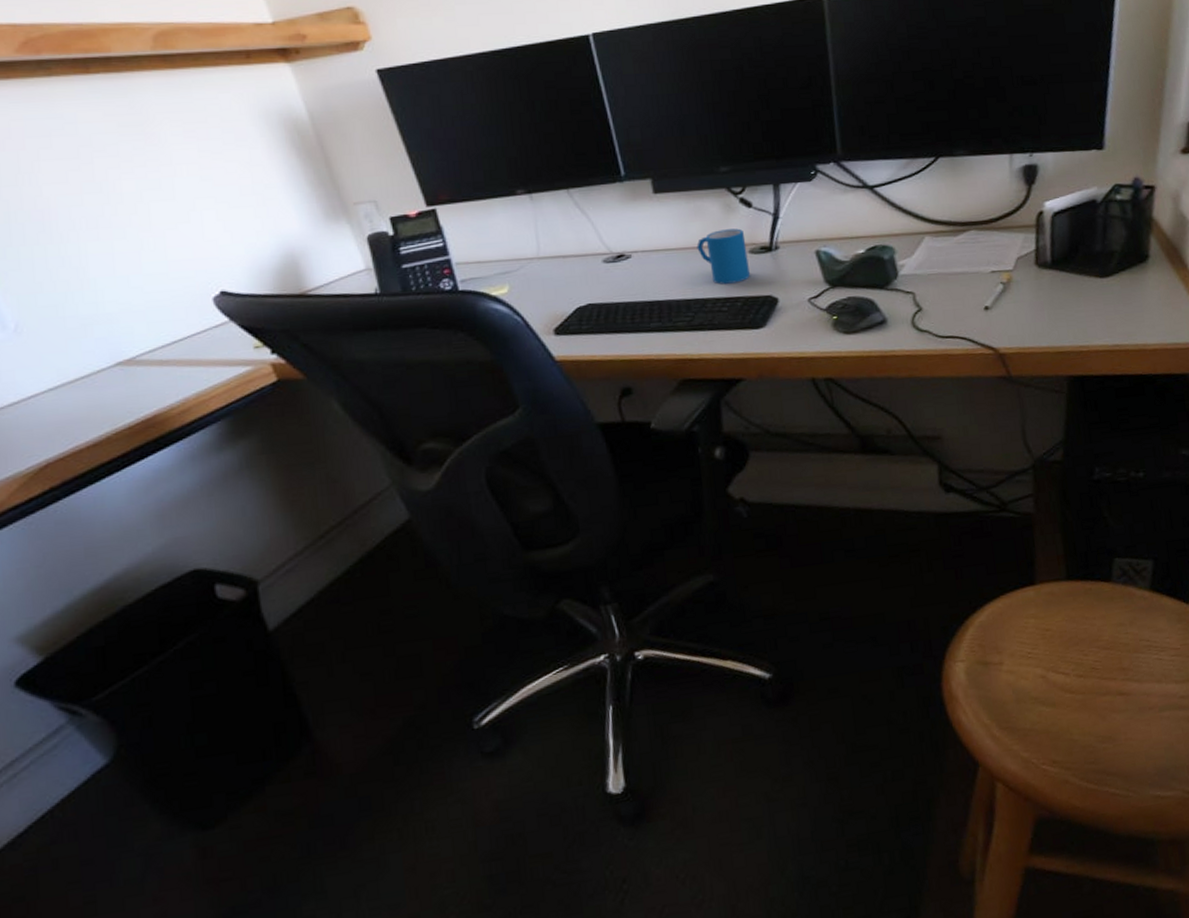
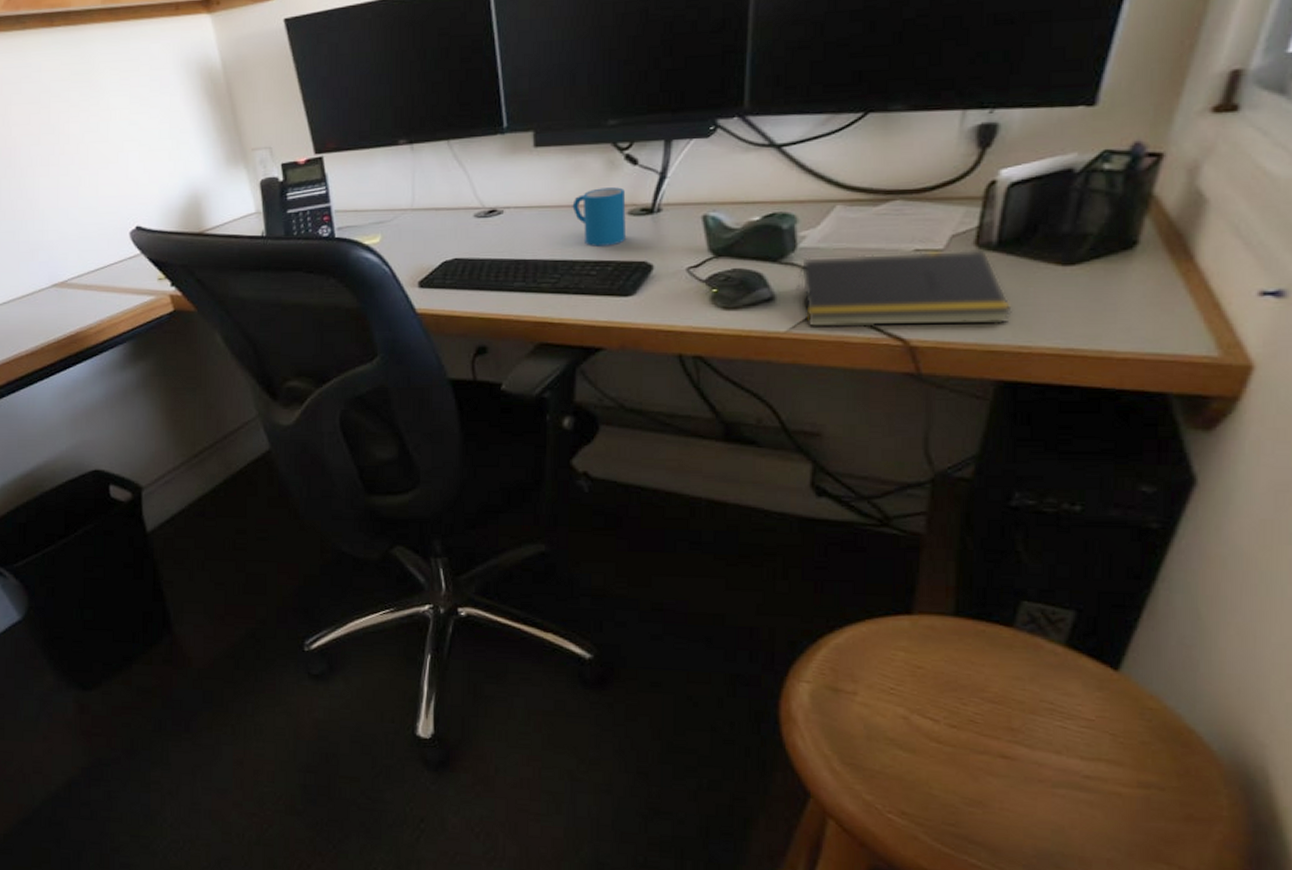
notepad: none [902,268,1071,345] -> present [795,249,1012,329]

